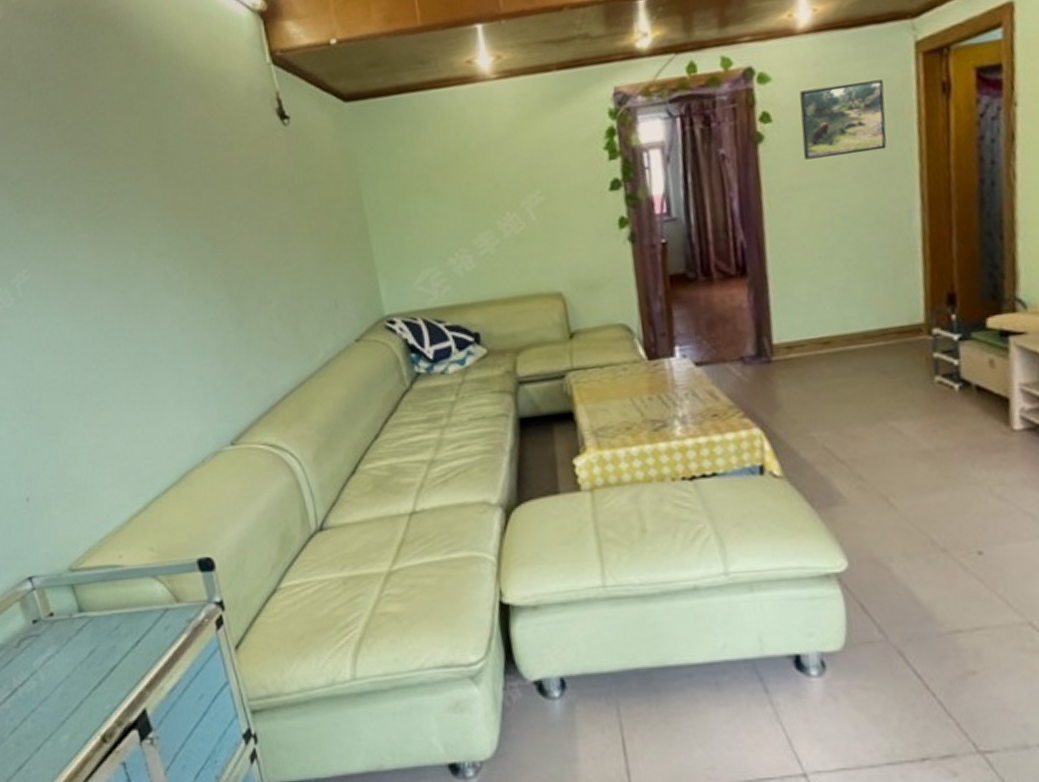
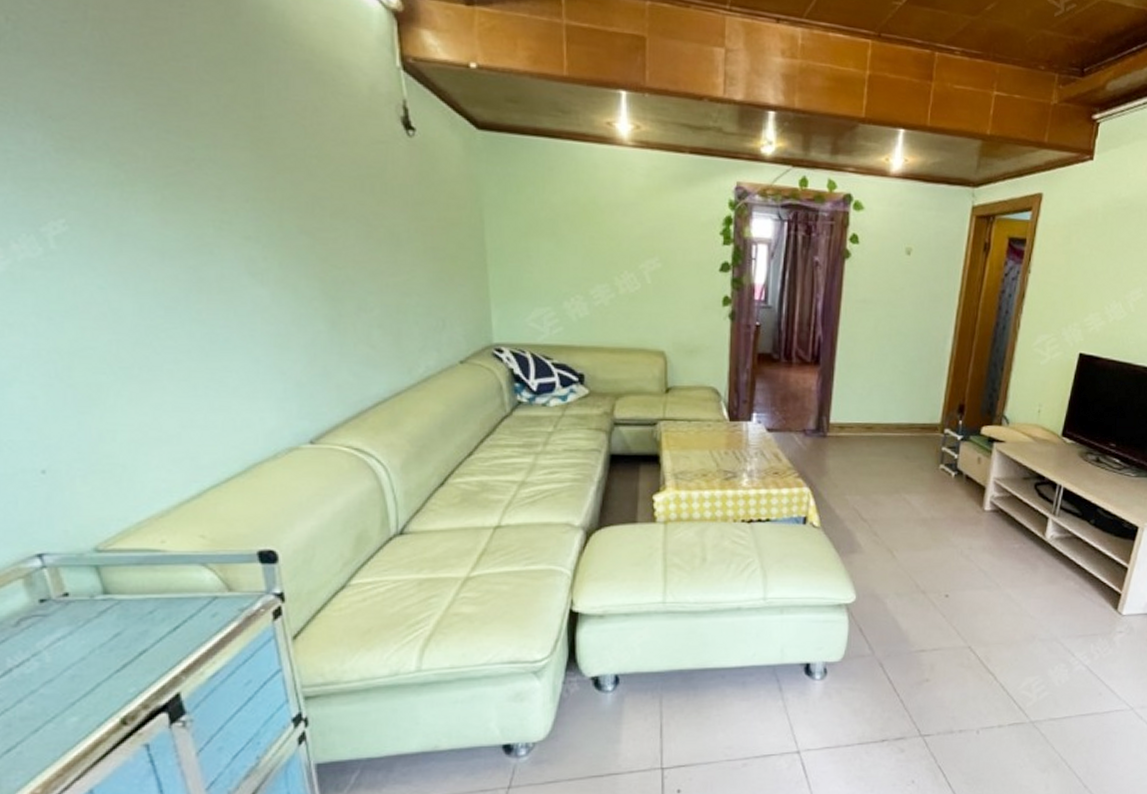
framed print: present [799,79,887,160] -> none [877,224,944,285]

